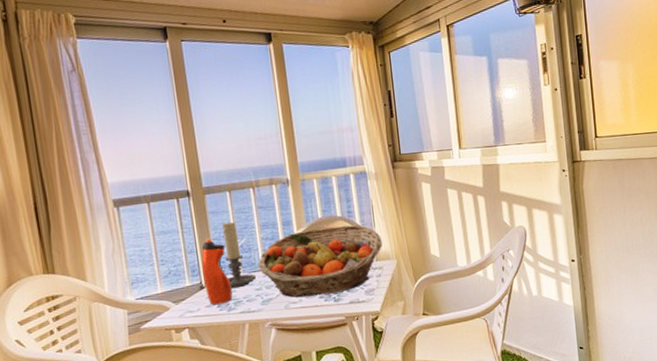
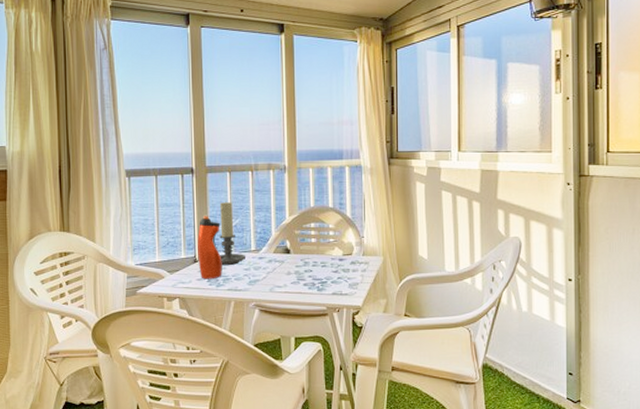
fruit basket: present [258,225,383,298] -> none [249,216,370,283]

